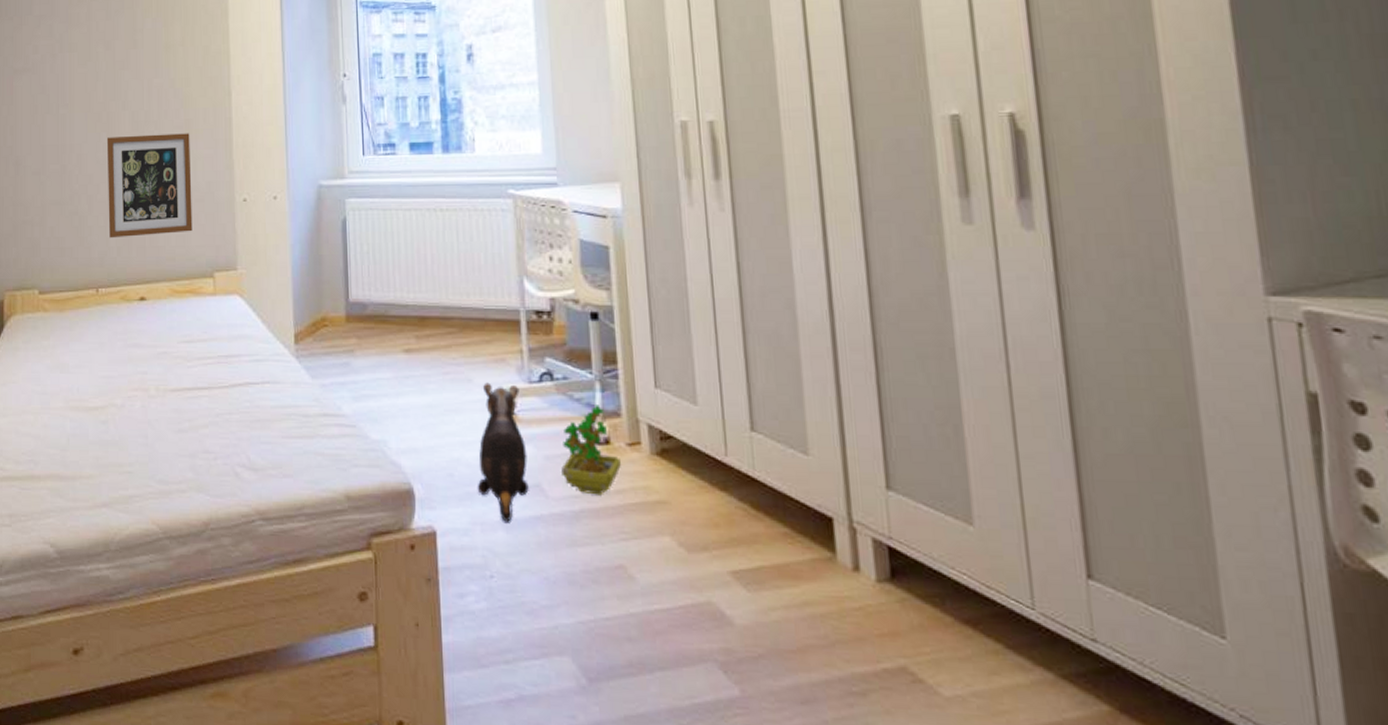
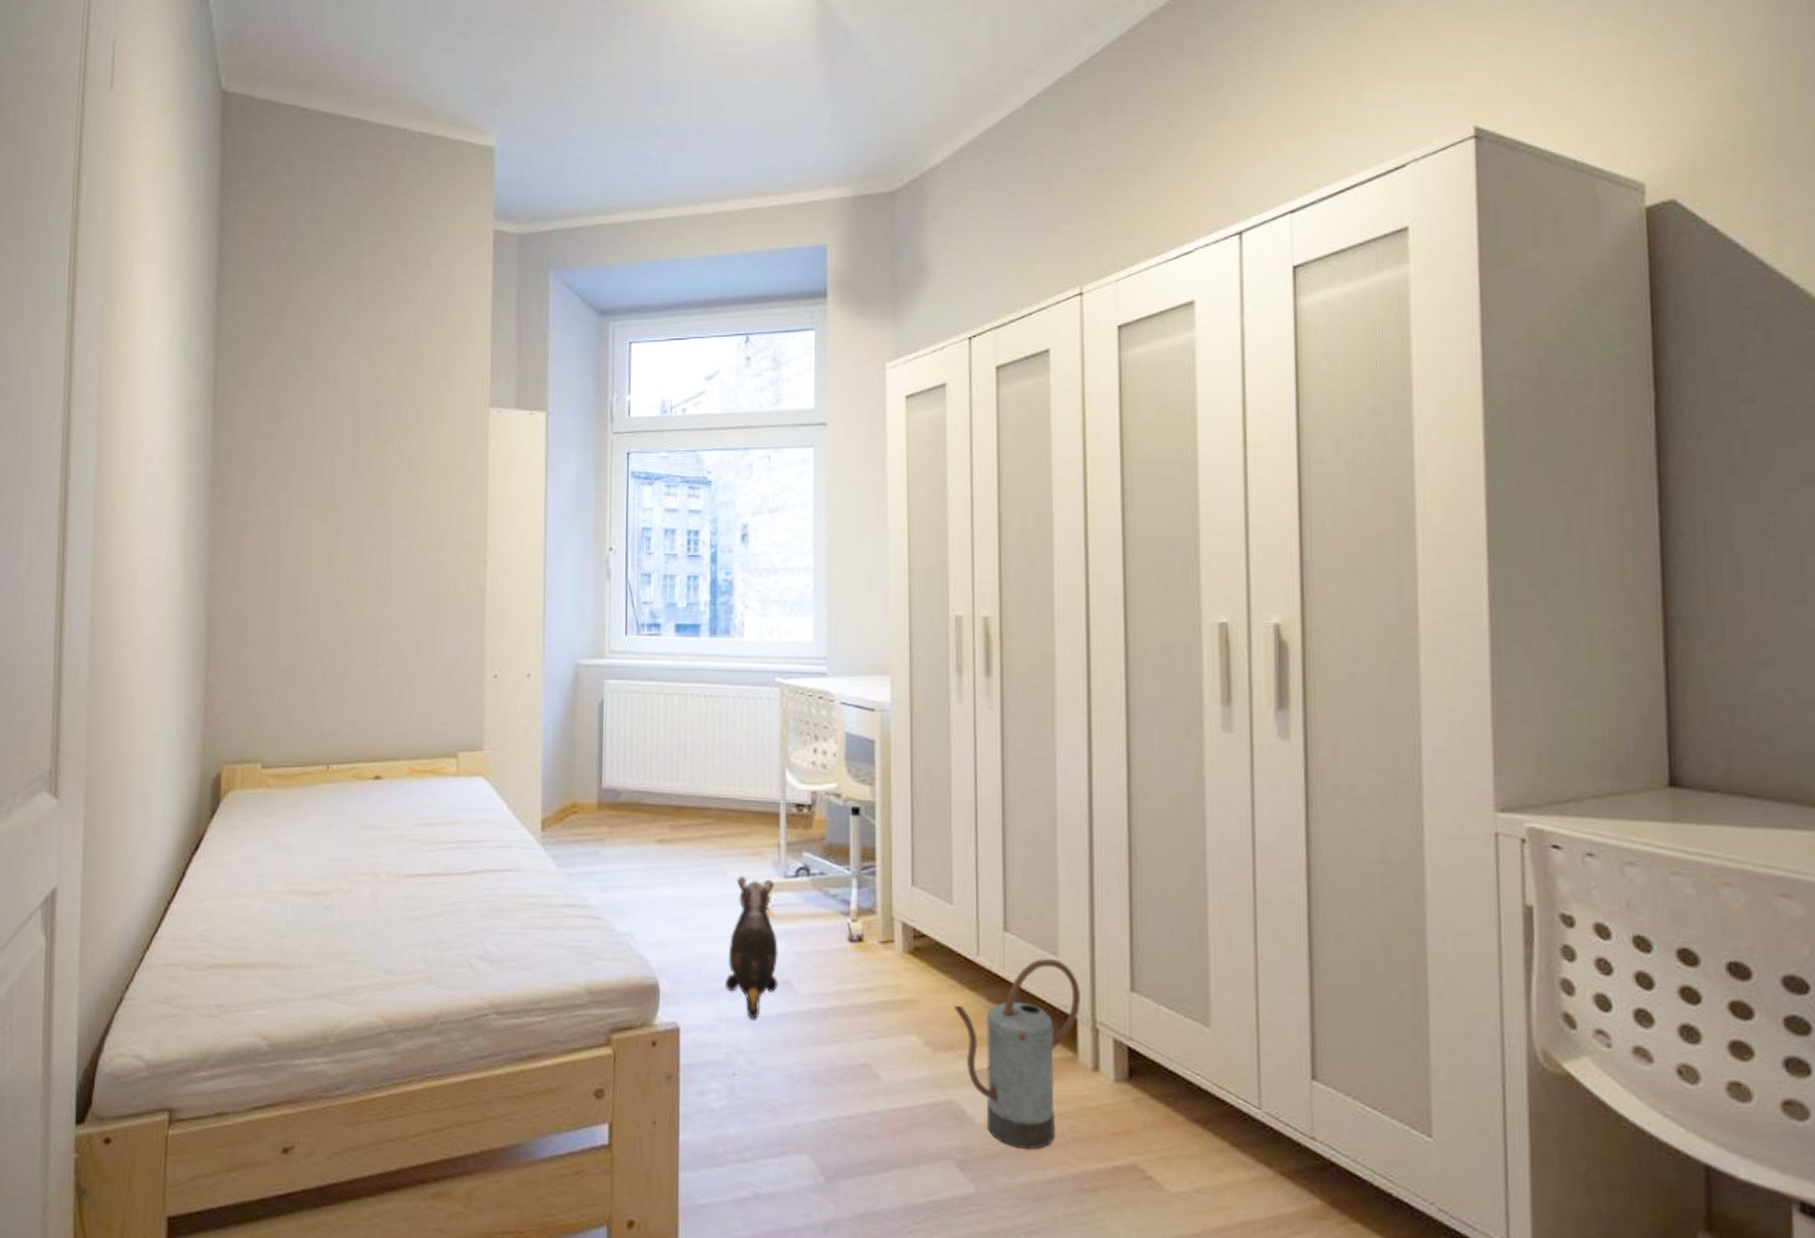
picture frame: present [106,133,193,239] -> none [343,601,439,712]
decorative plant: present [560,405,621,495] -> none [811,901,872,993]
watering can: none [705,458,835,652] -> present [953,959,1080,1150]

